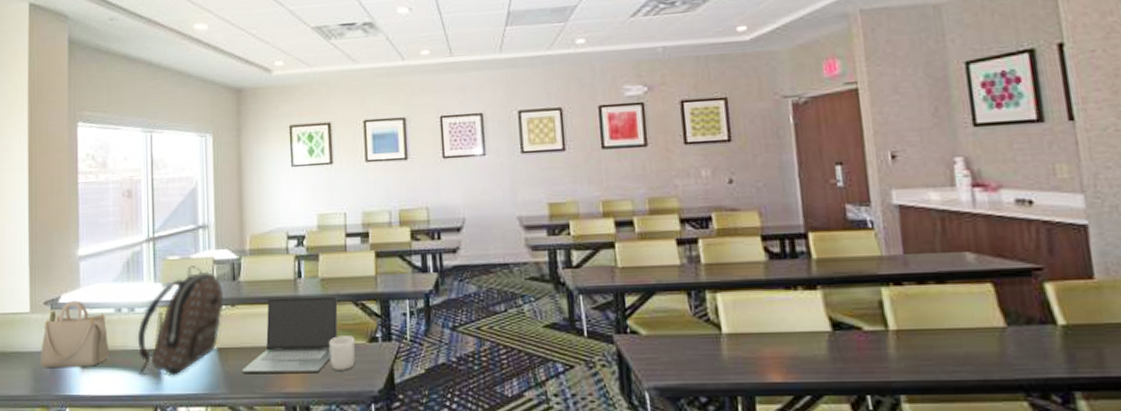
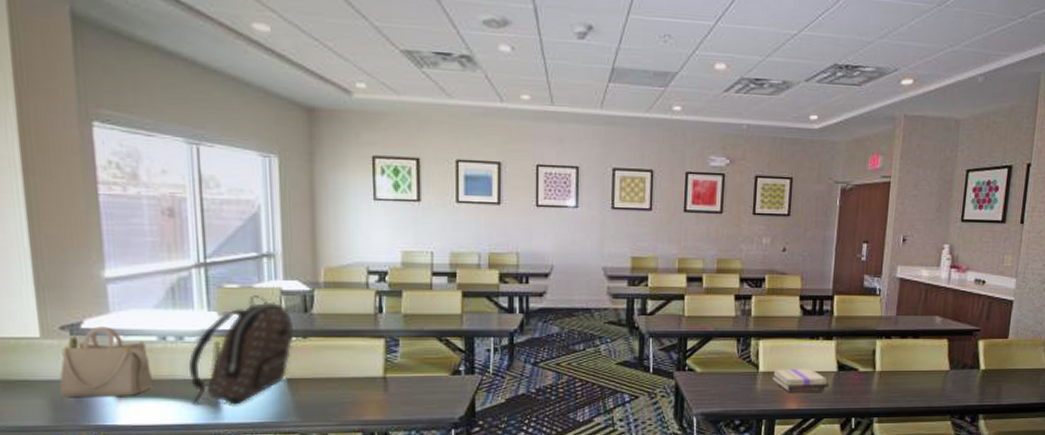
laptop: present [242,296,338,374] -> none [315,331,421,403]
mug: present [329,336,356,370] -> none [411,369,438,400]
books: none [742,328,824,362] -> present [773,369,830,394]

